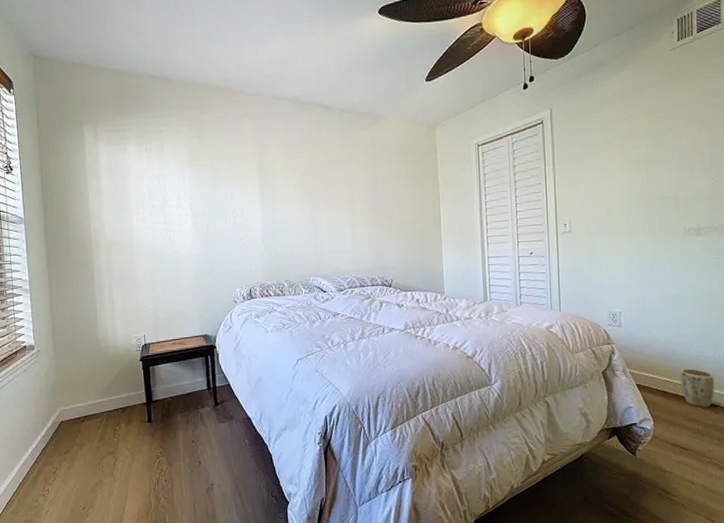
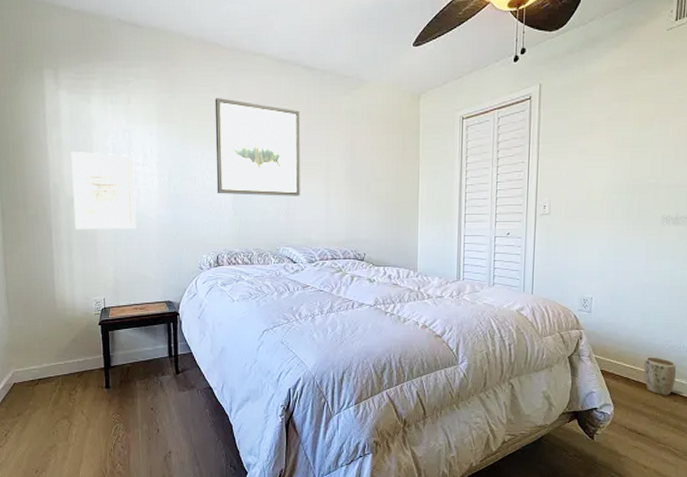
wall art: none [110,197,173,270] -> present [71,152,137,229]
wall art: none [241,140,327,230] -> present [214,97,300,196]

